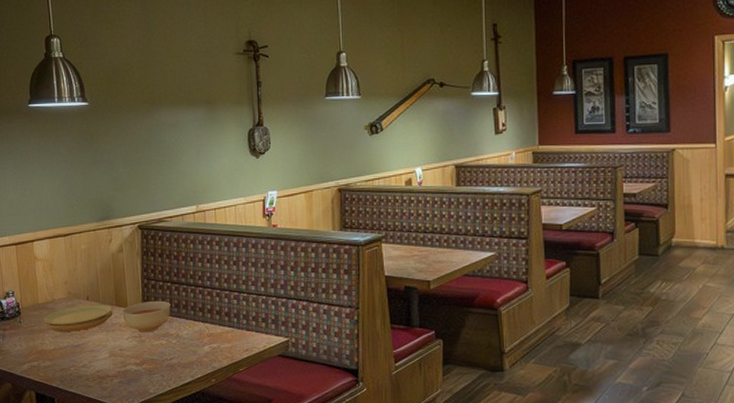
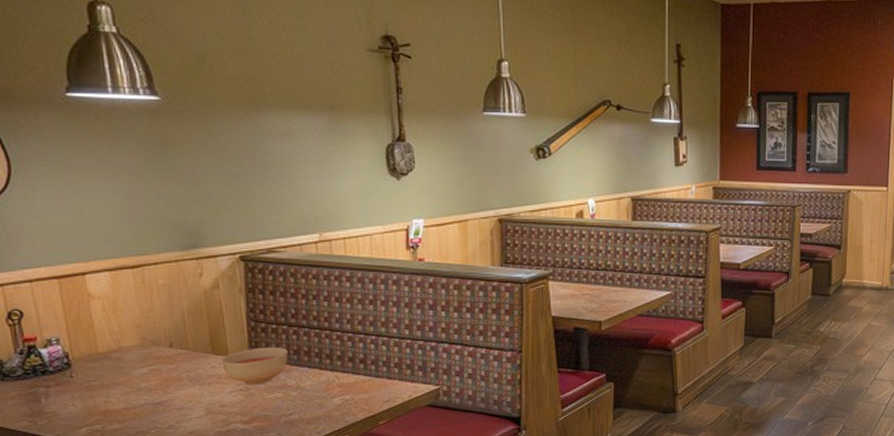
plate: present [43,304,113,332] -> none [106,352,208,387]

